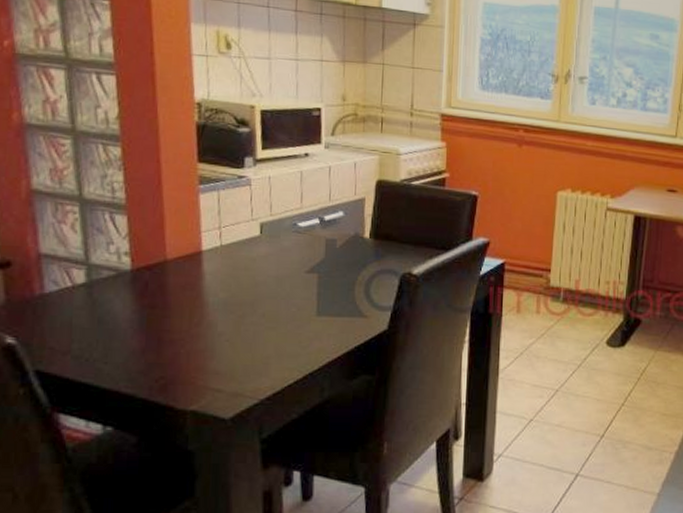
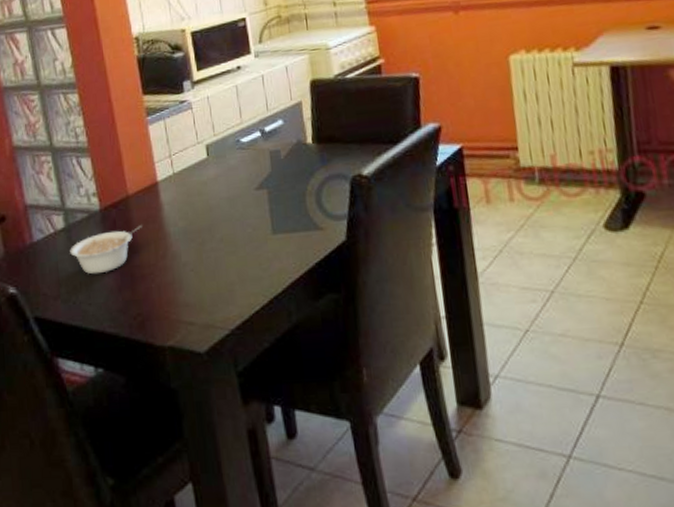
legume: none [89,291,178,334] -> present [70,225,142,275]

